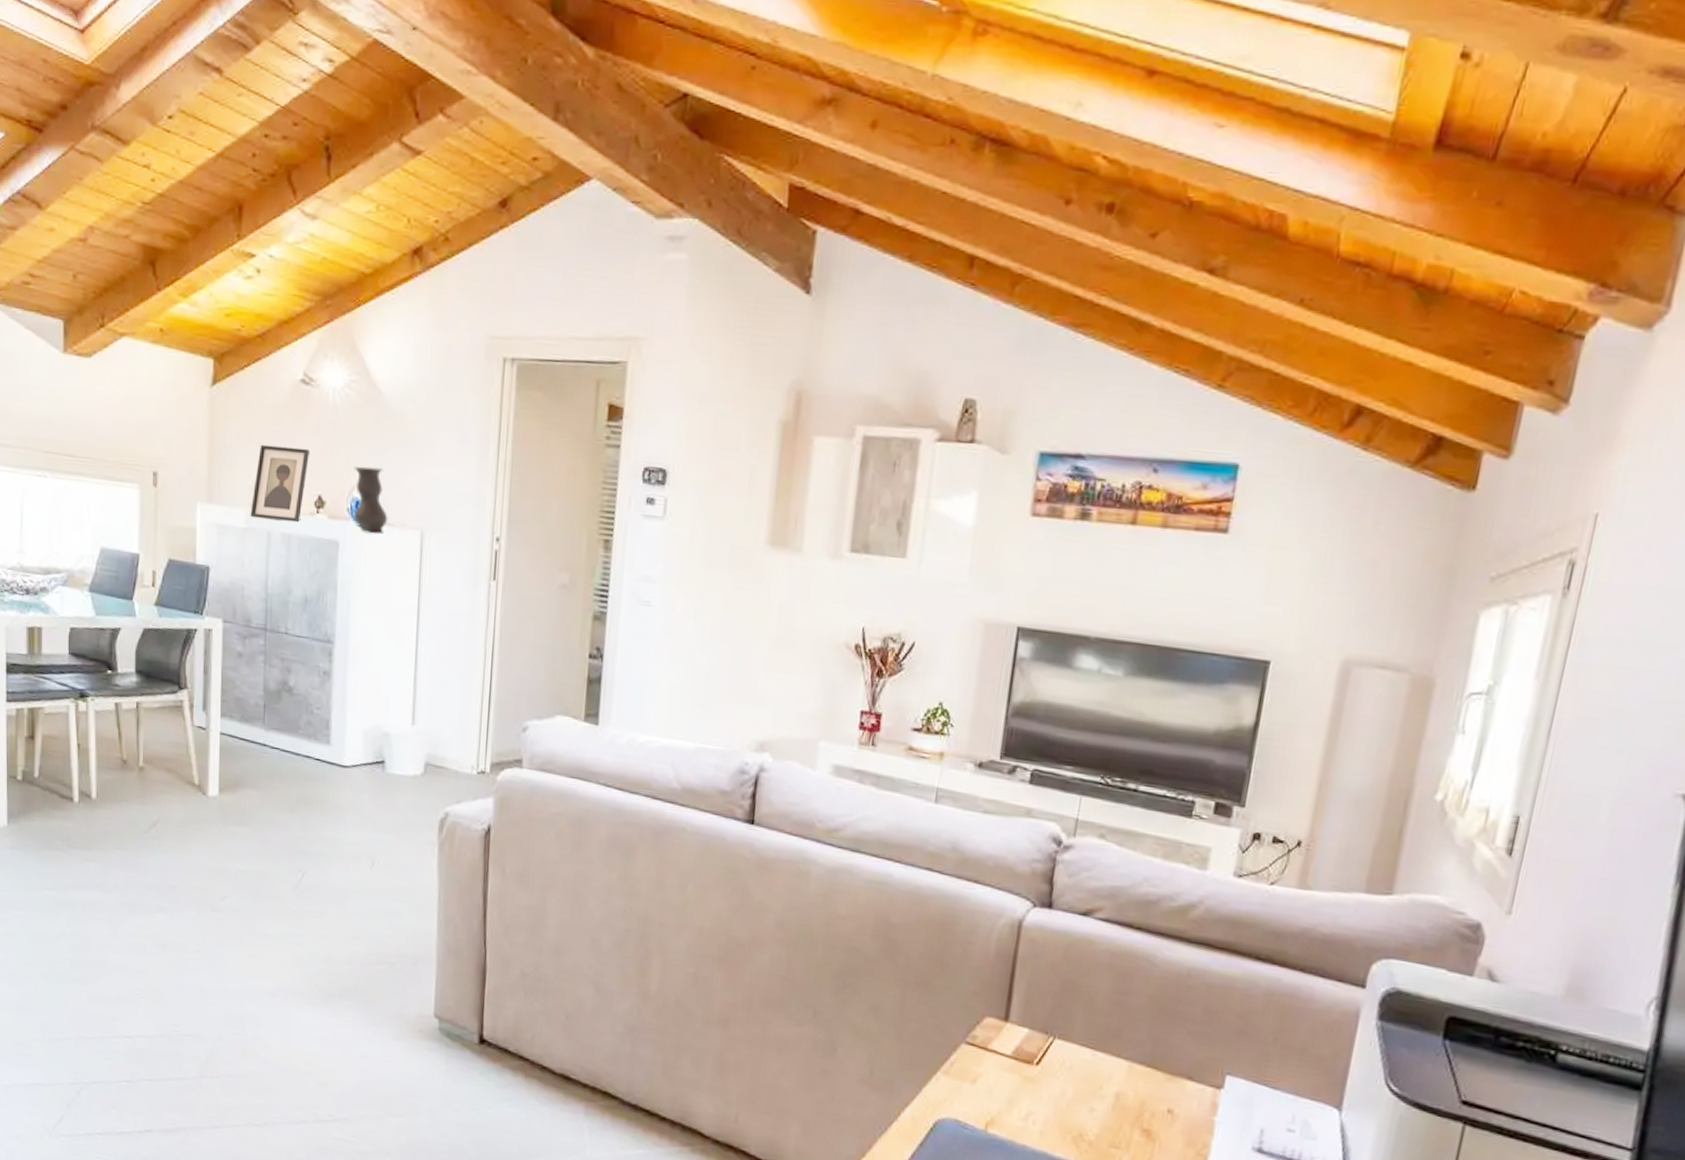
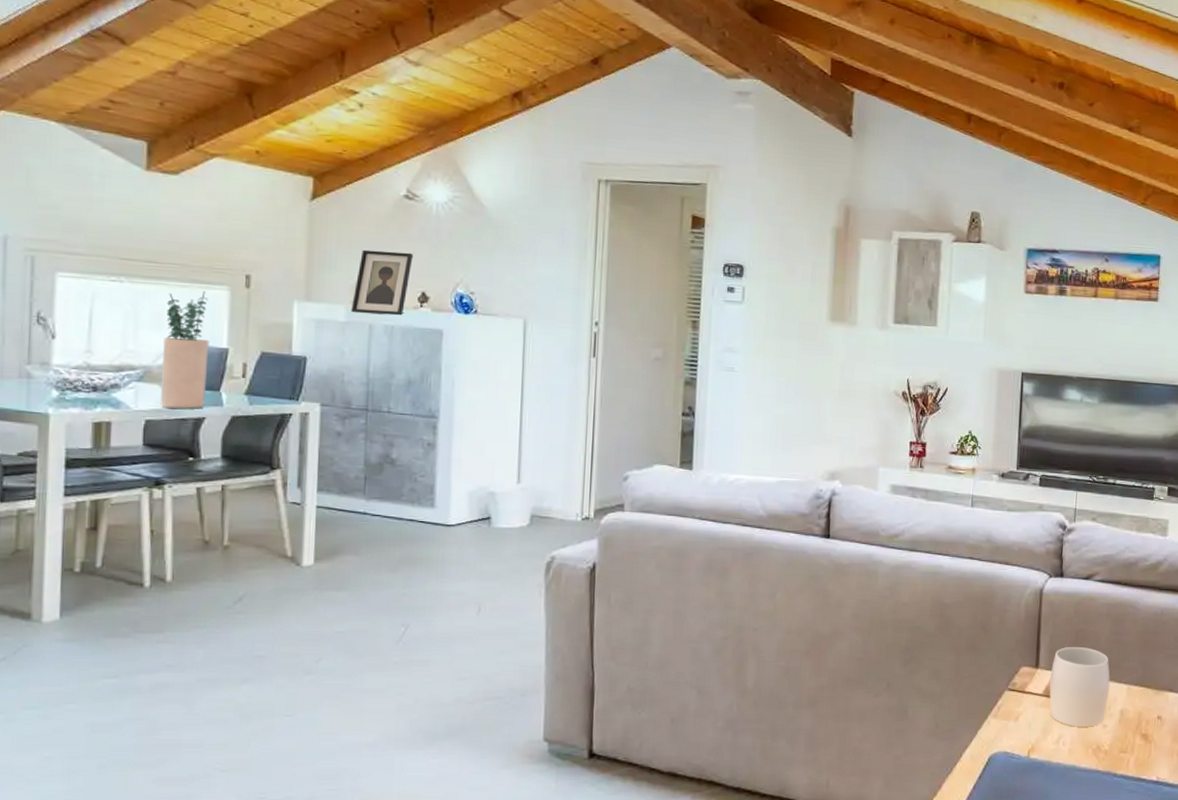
vase: none [81,489,122,619] -> present [160,291,209,410]
vase: present [353,466,388,533] -> none [457,267,492,322]
mug: none [1018,1000,1106,1108] -> present [1049,646,1110,727]

